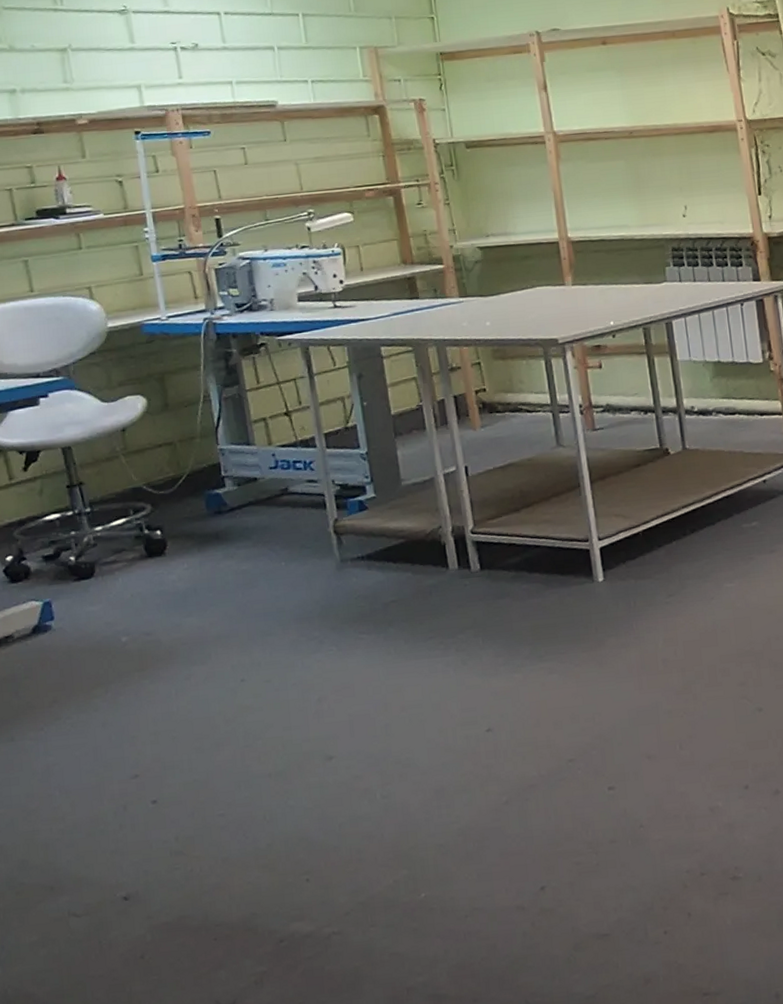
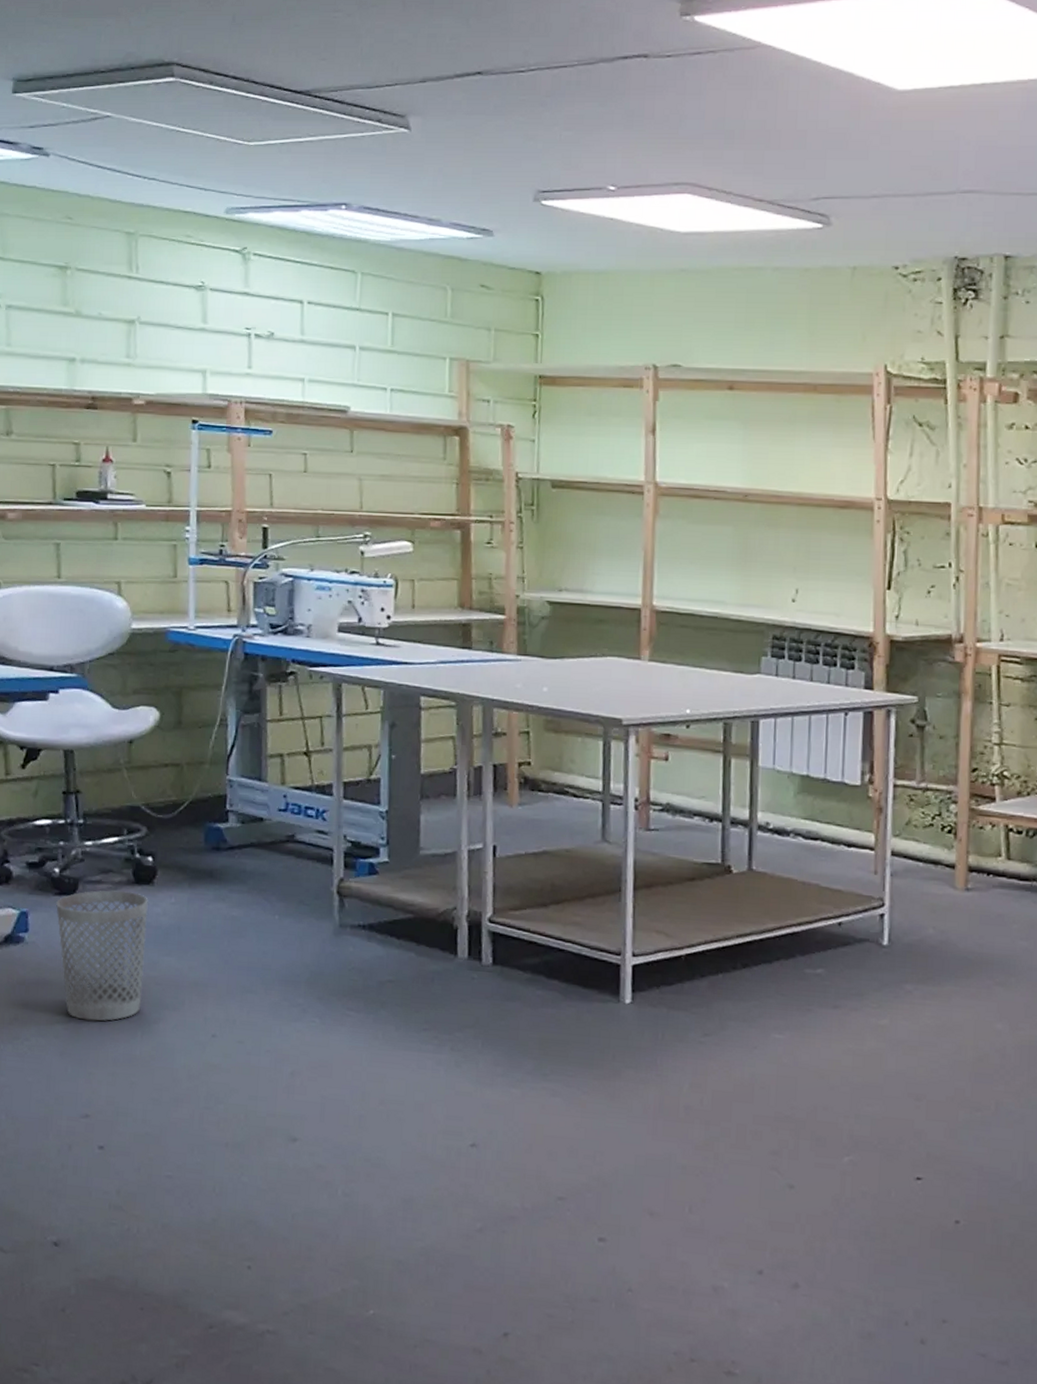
wastebasket: none [77,565,171,690] -> present [56,890,148,1022]

